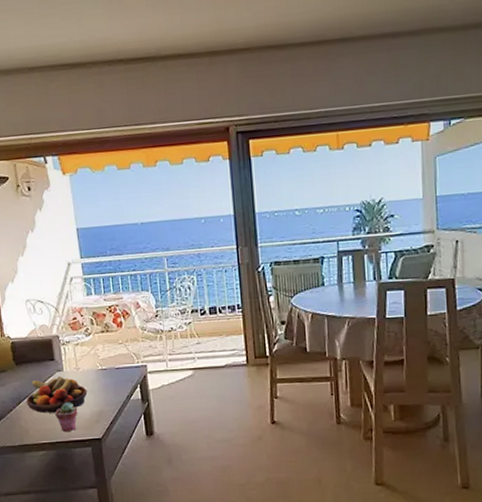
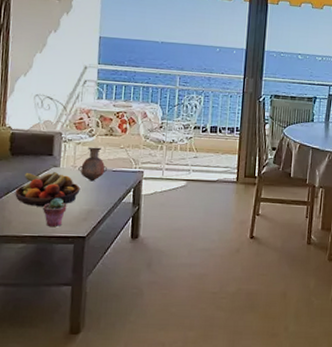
vase: none [81,346,111,382] -> present [78,147,108,182]

